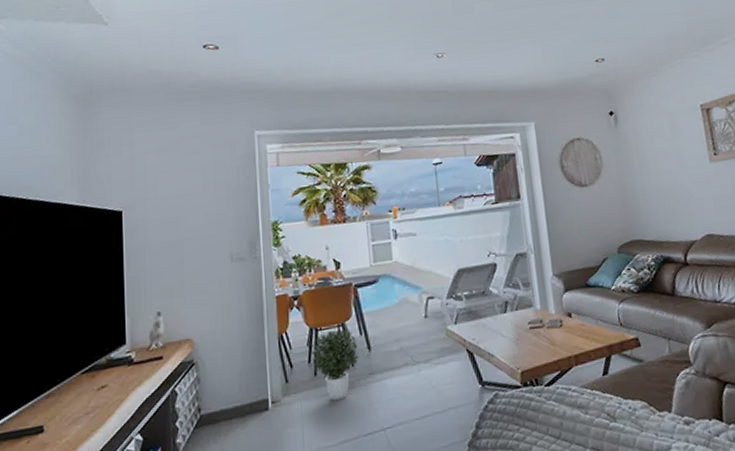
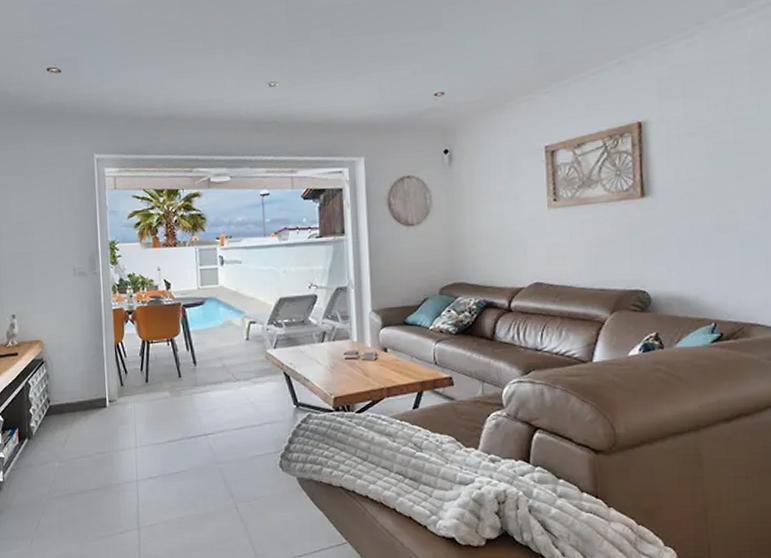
potted plant: present [311,329,359,401] -> none [143,344,185,406]

